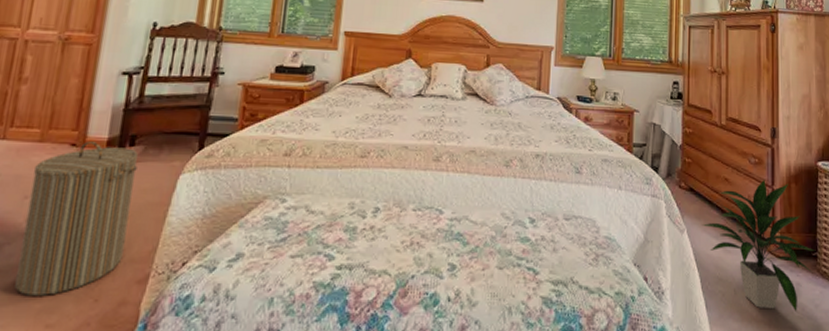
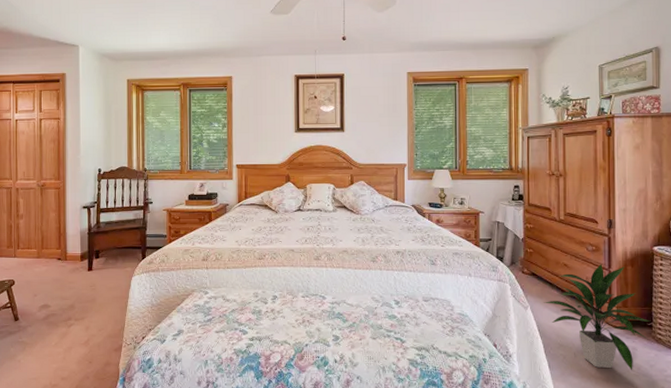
laundry hamper: present [15,141,139,296] -> none [38,256,103,359]

